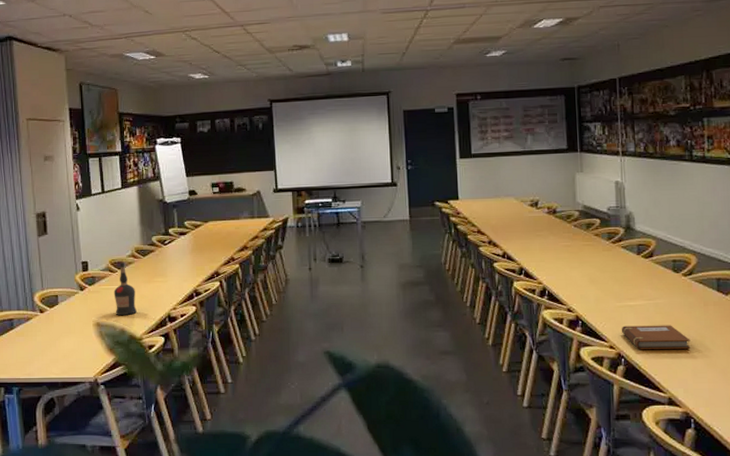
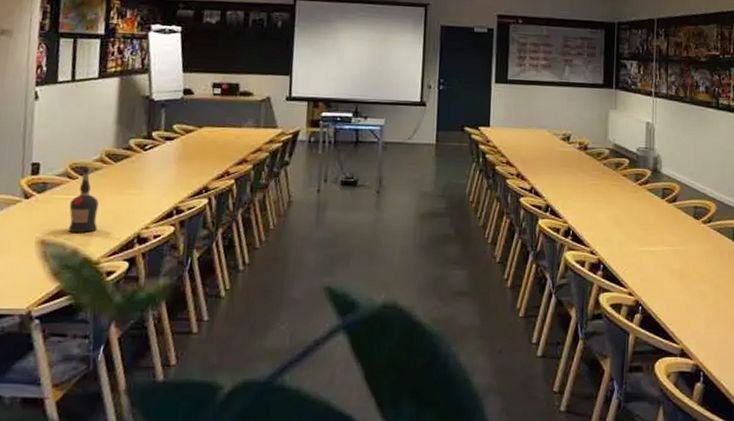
notebook: present [621,325,691,349] -> none [641,272,705,298]

